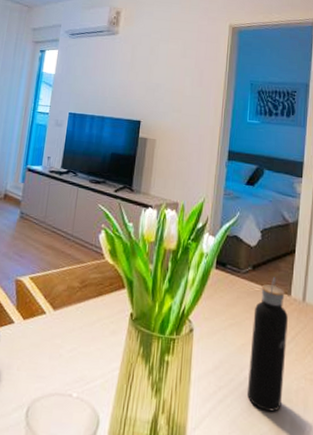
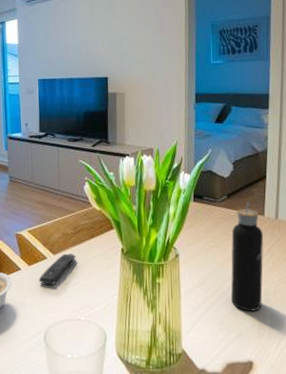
remote control: none [32,310,79,347] -> present [39,253,76,285]

